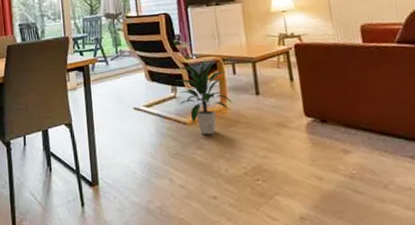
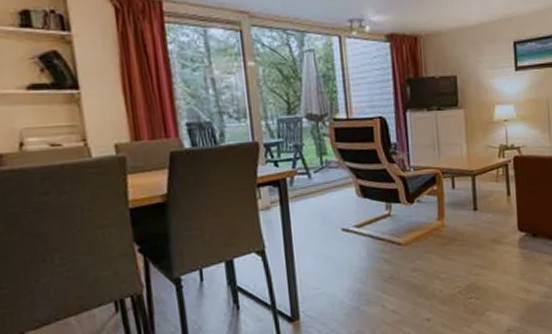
indoor plant: present [176,58,233,135] -> none [391,170,451,255]

